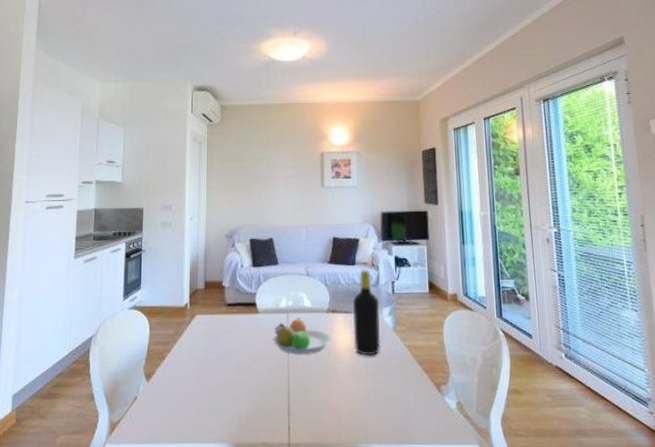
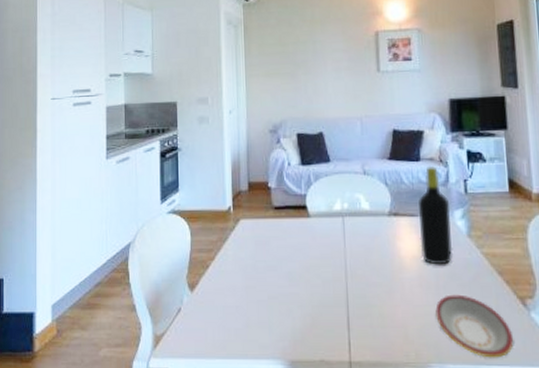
fruit bowl: present [272,318,331,355] -> none [326,222,395,263]
plate: none [365,382,430,438] -> present [435,294,514,358]

